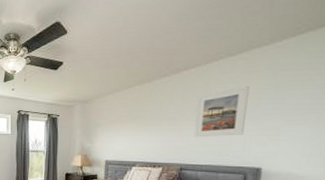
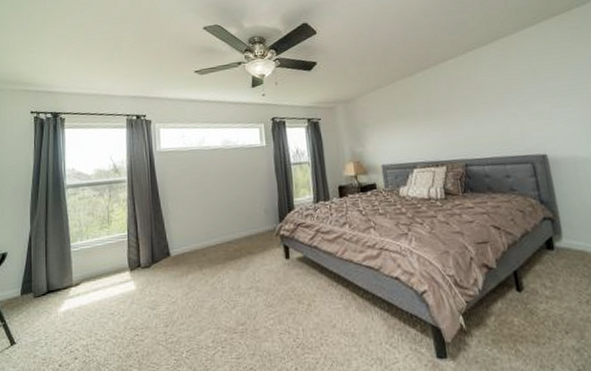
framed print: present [193,85,249,138] -> none [462,72,519,129]

